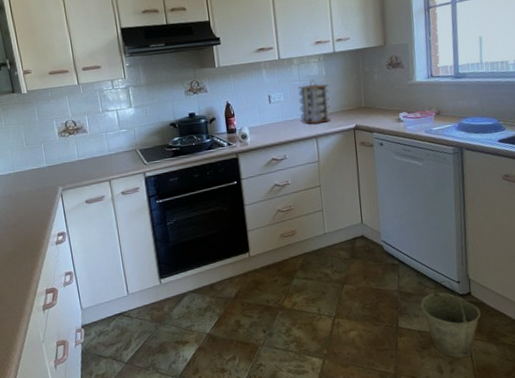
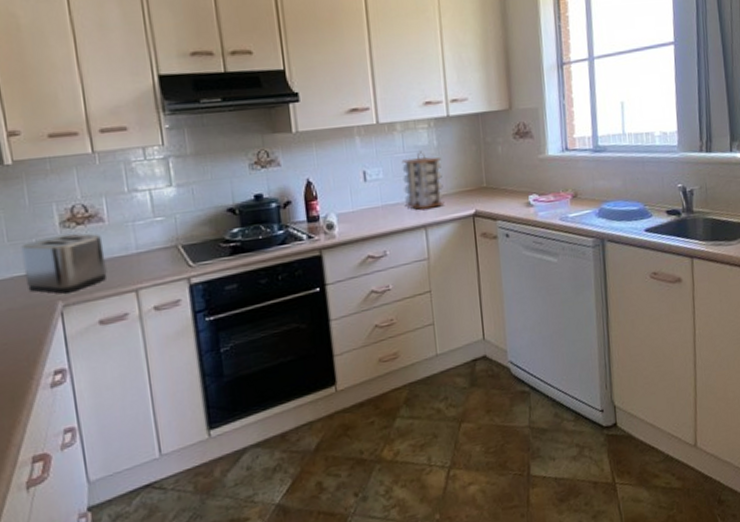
toaster: none [34,140,90,182] -> present [21,233,107,294]
bucket: present [421,280,481,359] -> none [557,409,629,511]

